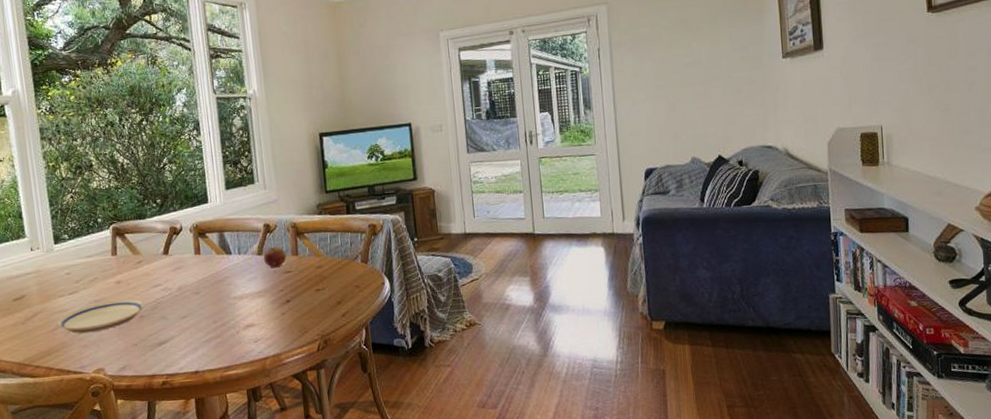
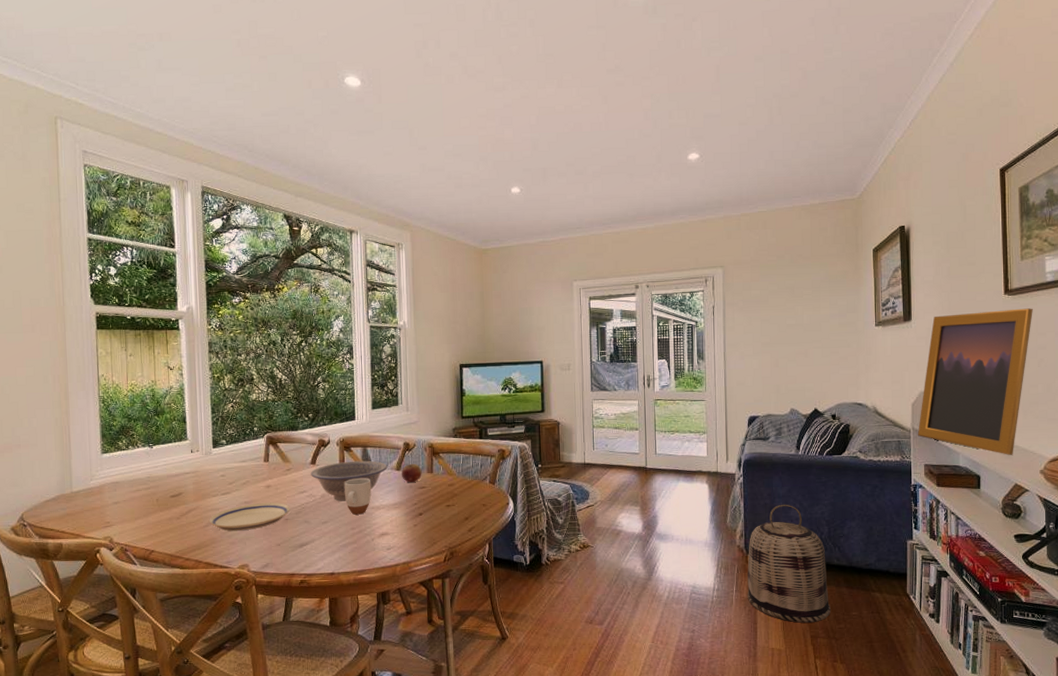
bowl: none [163,246,248,293] -> present [310,460,388,501]
mug: none [202,265,233,307] -> present [345,477,372,515]
basket: none [652,263,748,393] -> present [747,504,831,623]
picture frame: none [835,25,961,193] -> present [917,308,1033,456]

